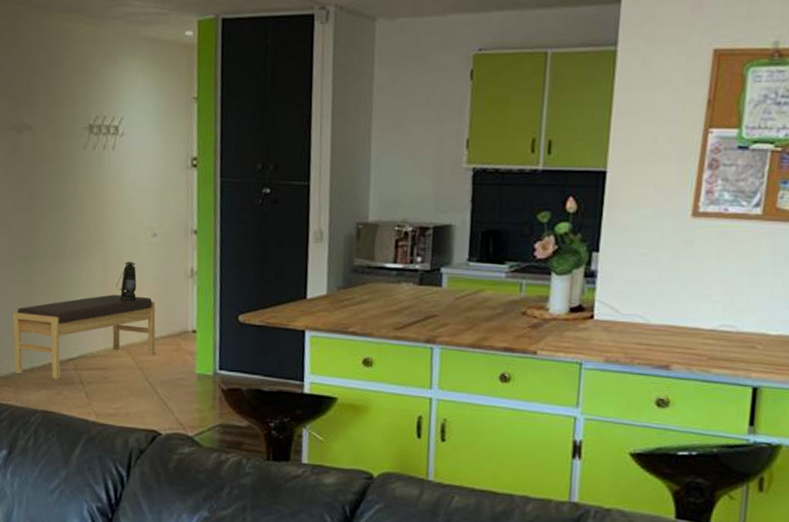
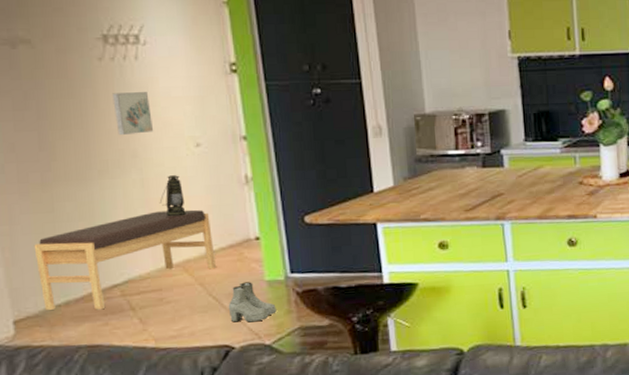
wall art: none [90,180,120,221] -> present [112,92,154,136]
boots: none [160,372,202,413] -> present [228,282,277,323]

